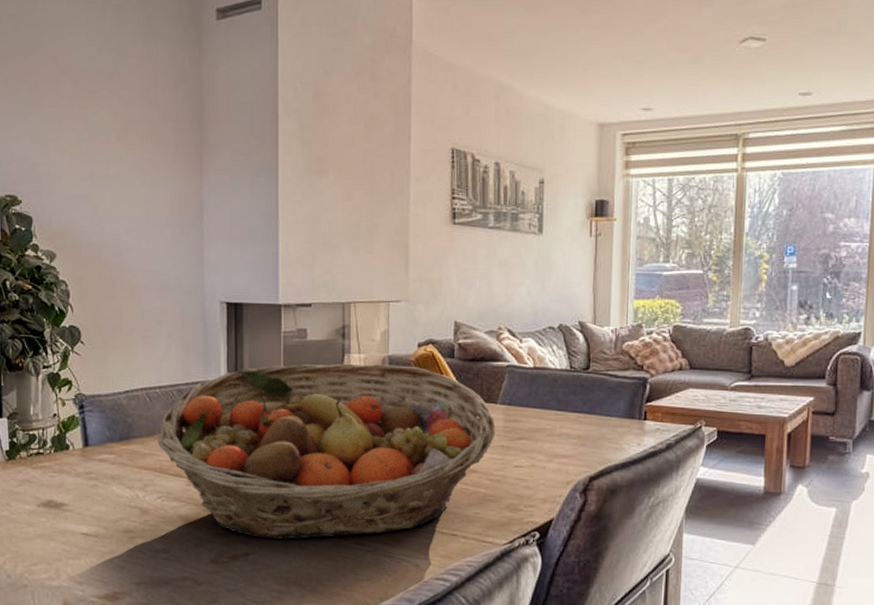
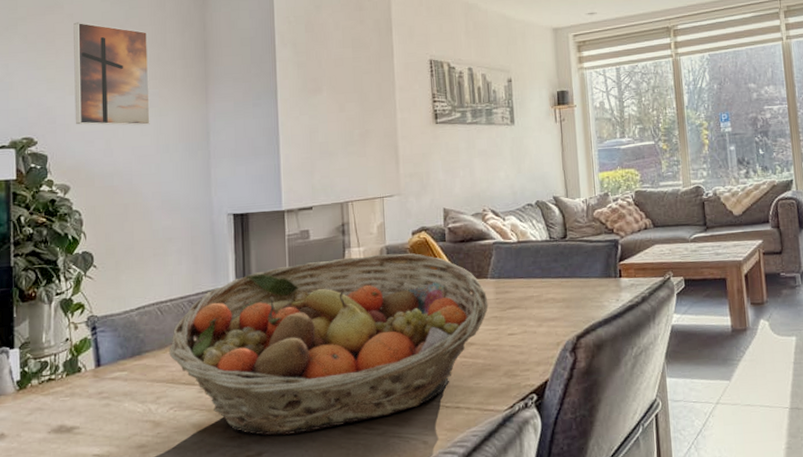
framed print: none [58,67,140,195] -> present [73,22,150,126]

